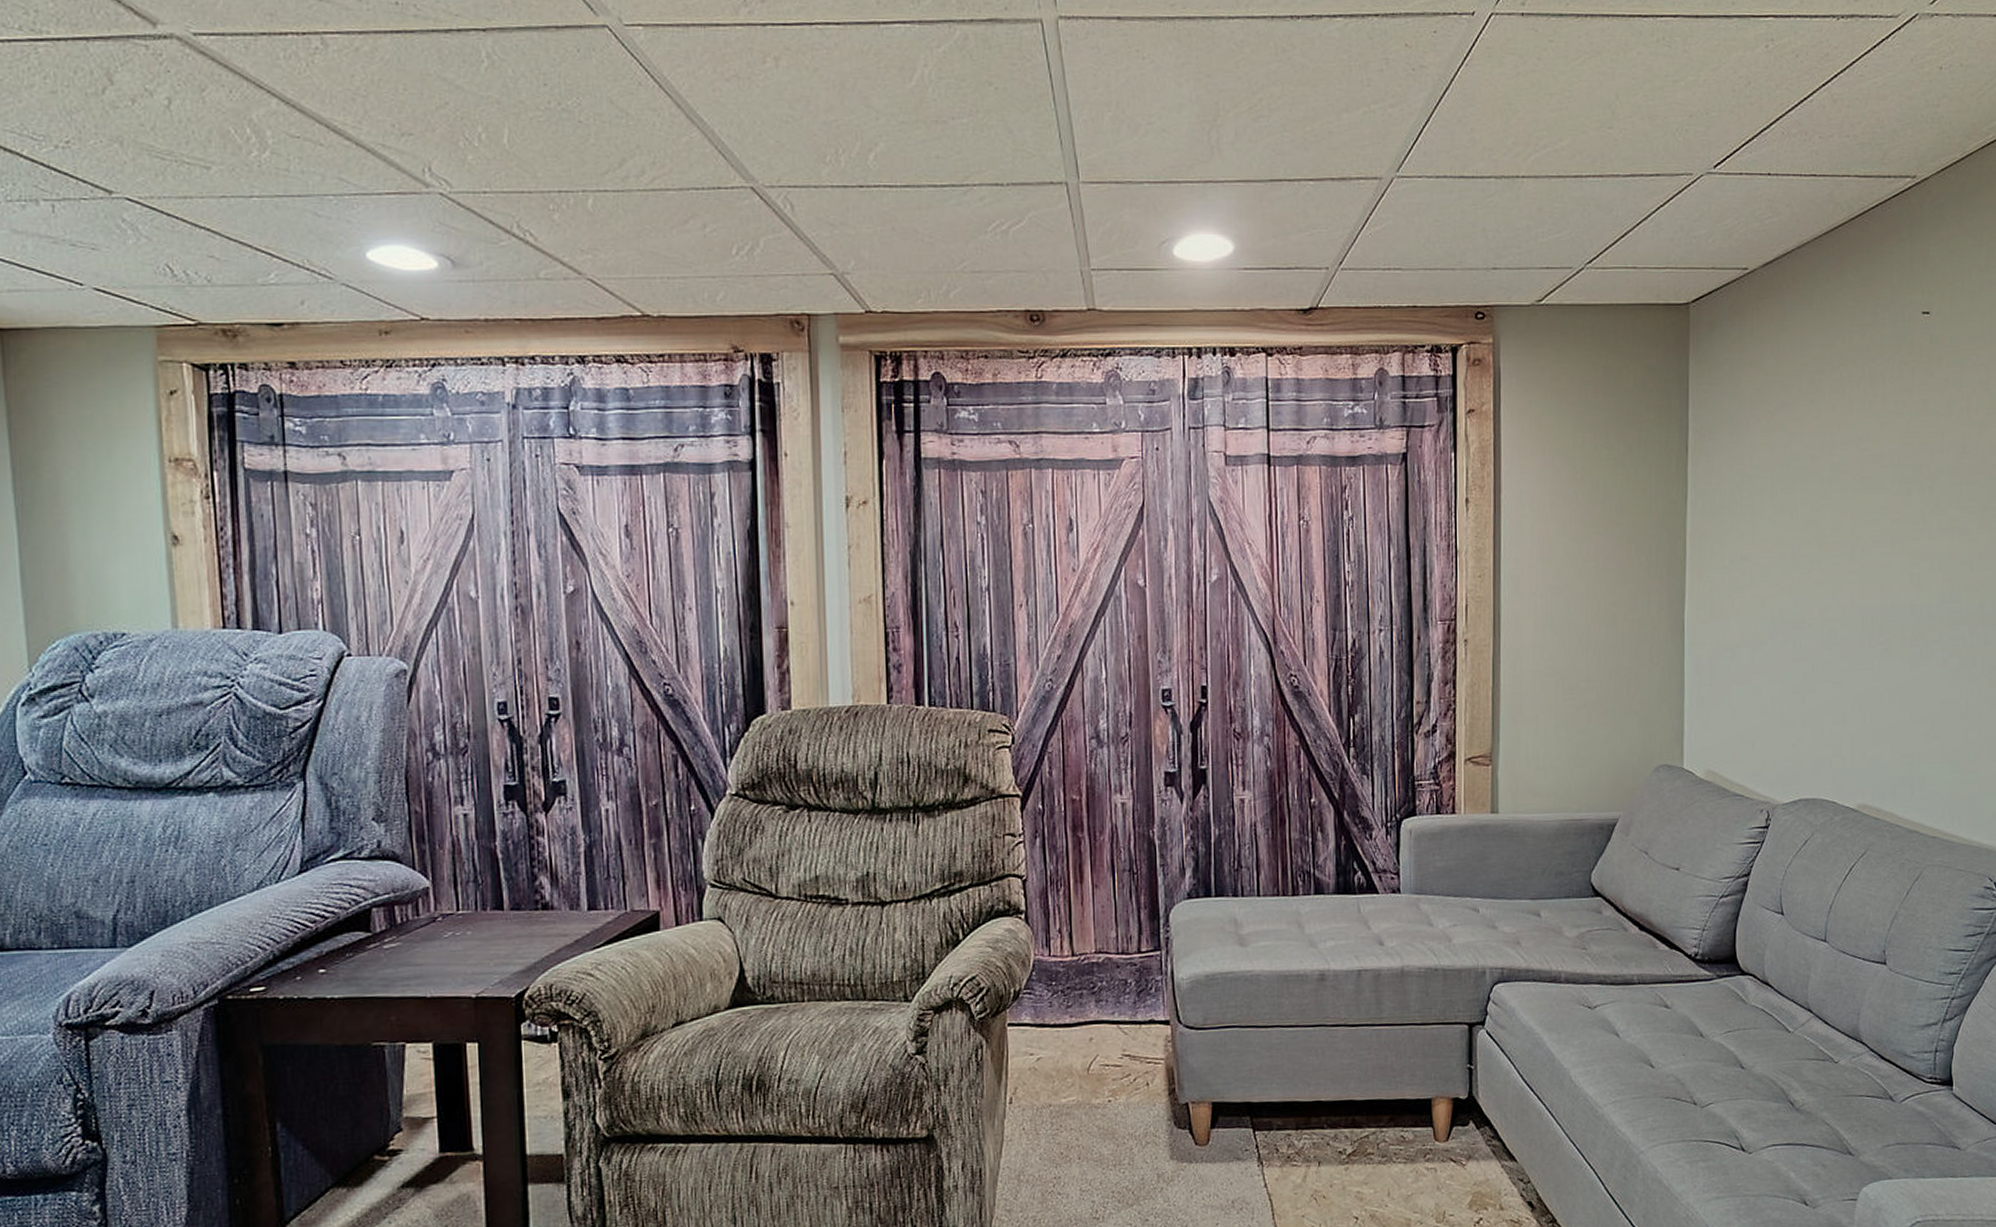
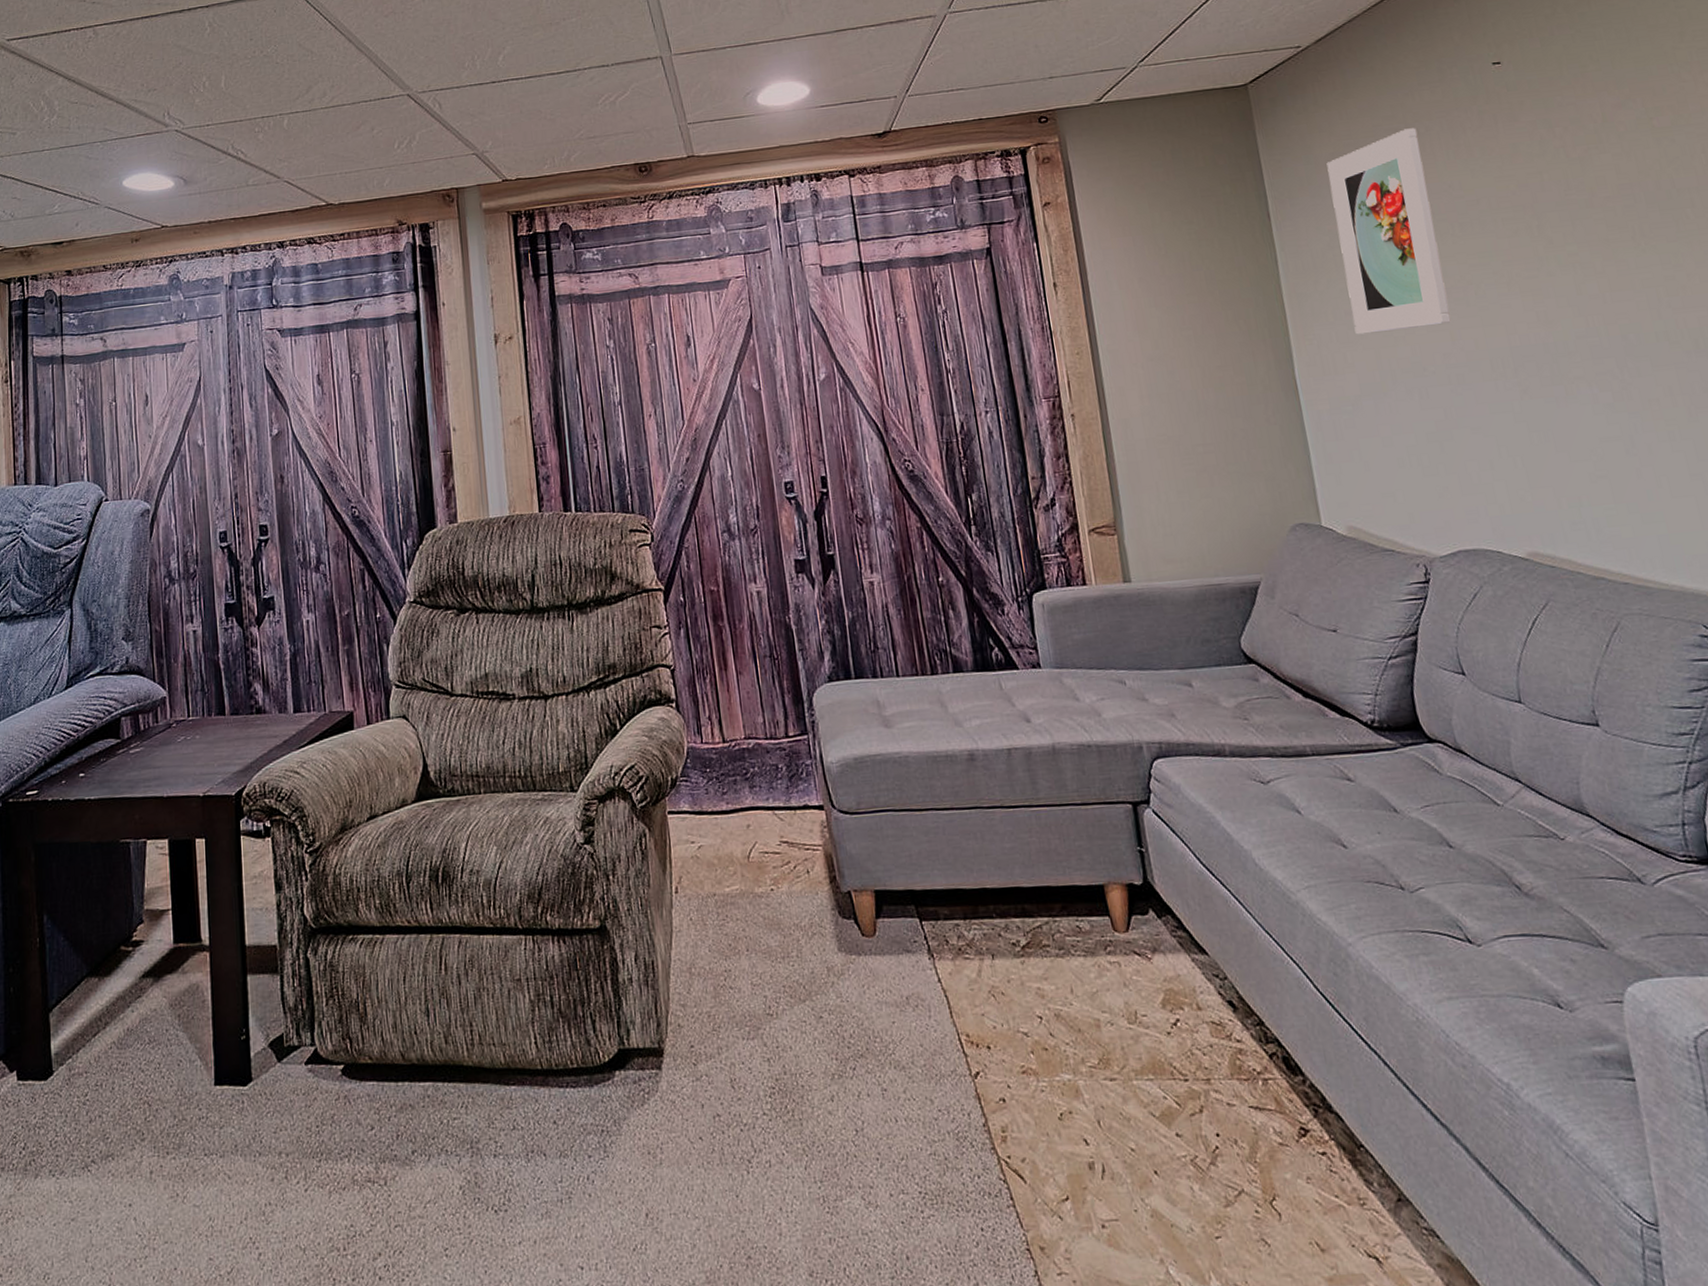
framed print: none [1747,372,1840,581] -> present [1326,128,1451,335]

